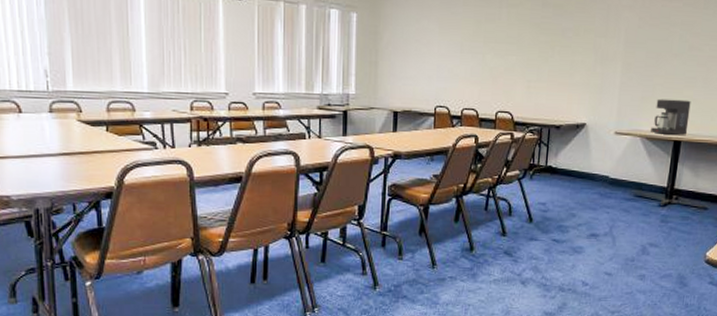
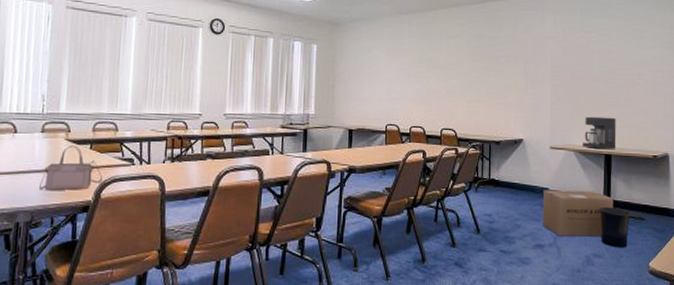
handbag: none [56,126,123,176] -> present [39,145,102,191]
box: none [599,178,678,226] -> present [542,190,614,237]
waste bin: none [659,196,694,238] -> present [599,207,631,248]

